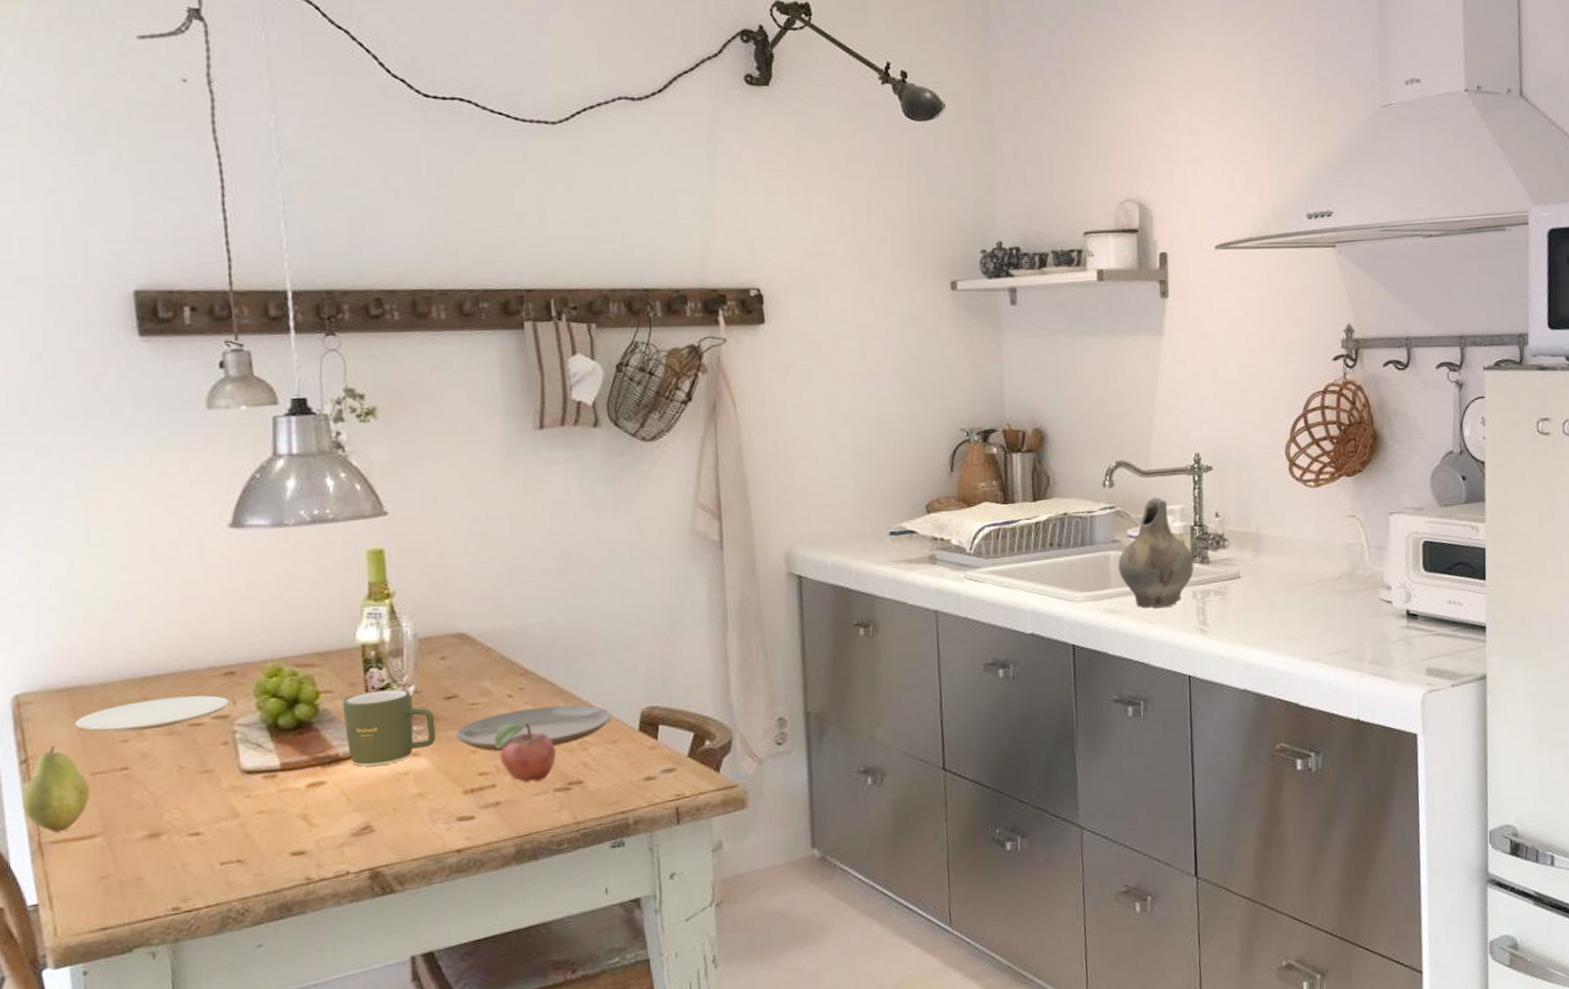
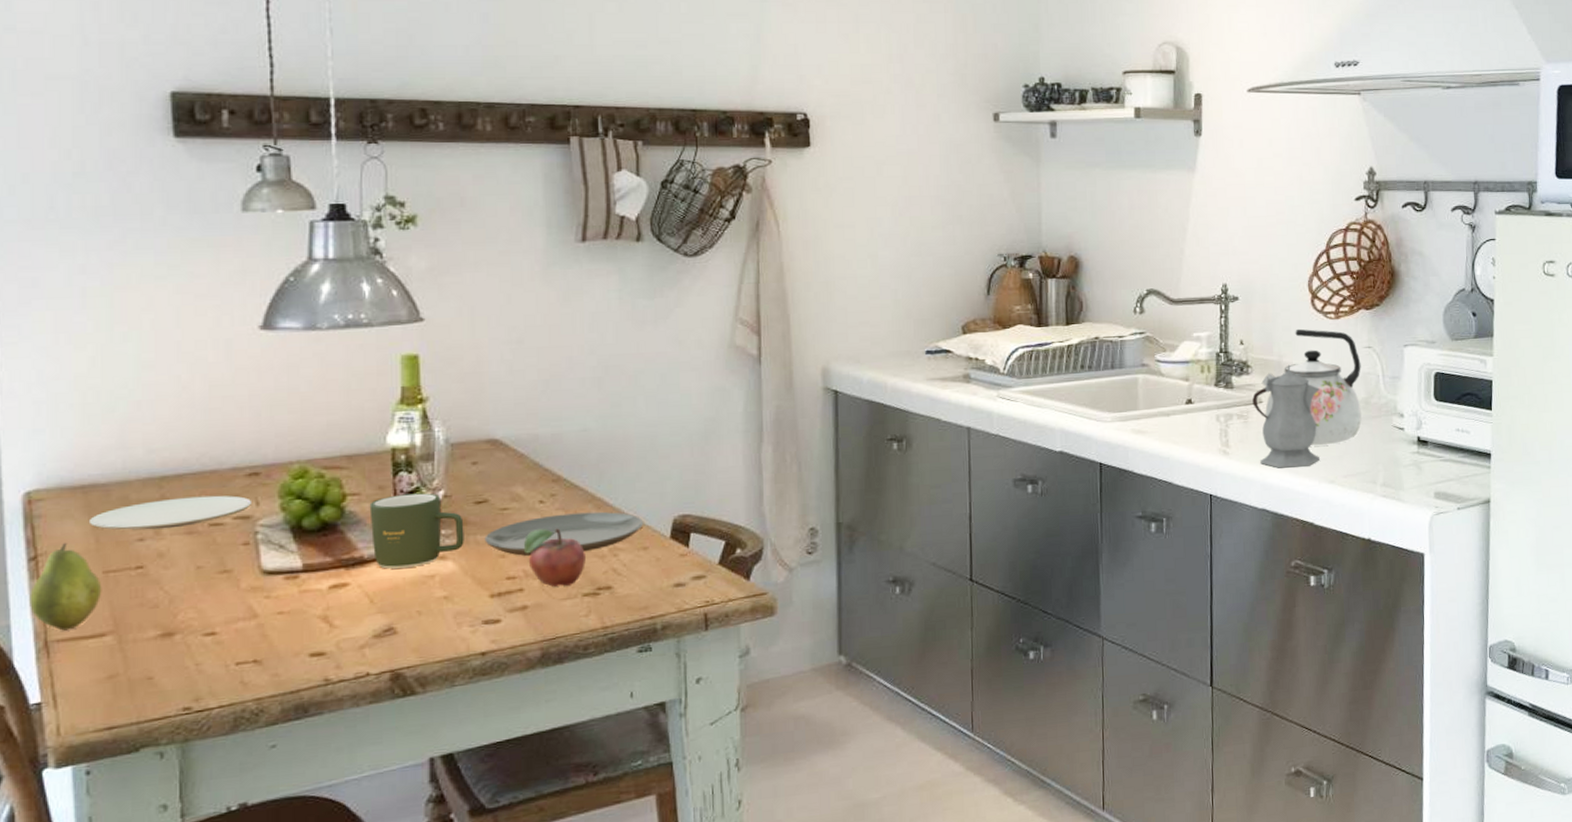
ceramic jug: present [1118,497,1194,609] -> none [1146,324,1219,430]
teapot: none [1230,537,1303,647] -> present [1252,364,1320,469]
kettle: none [1239,498,1347,623] -> present [1261,328,1362,446]

